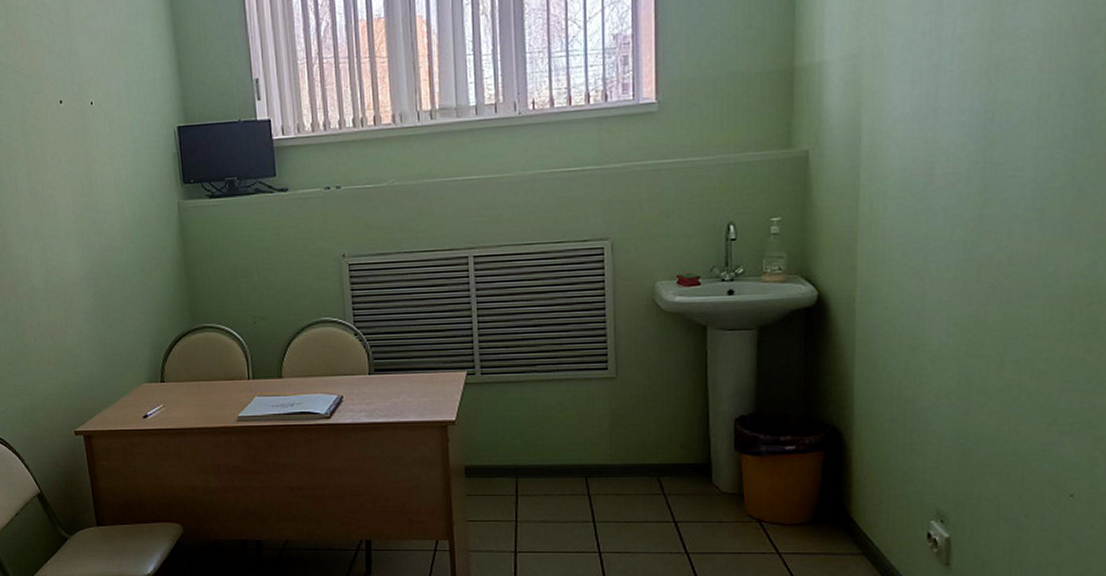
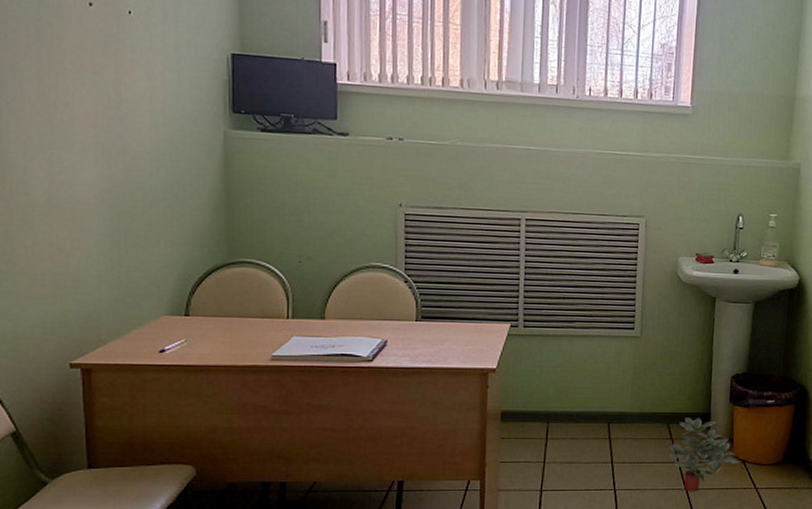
potted plant: none [662,469,755,557] -> present [669,418,741,492]

